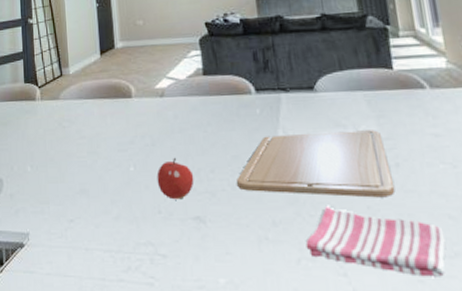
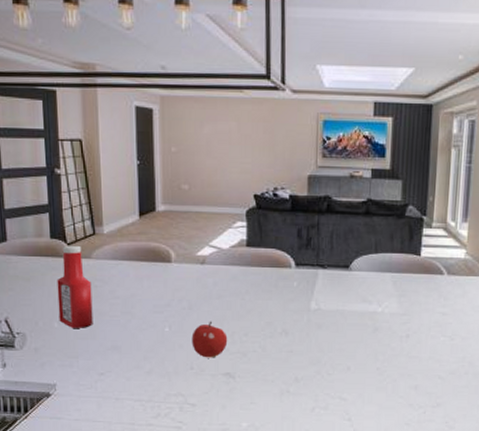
ketchup bottle: none [30,87,62,171] -> present [57,245,93,328]
chopping board: present [236,130,396,198] -> none [266,306,402,362]
dish towel: present [305,206,446,277] -> none [321,367,432,421]

